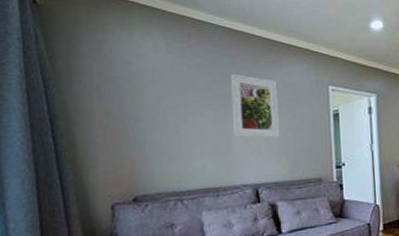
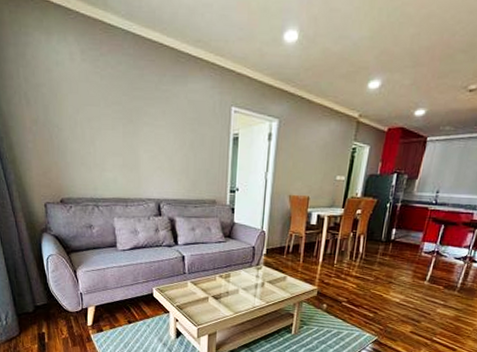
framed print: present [230,73,280,138] -> none [138,87,182,157]

